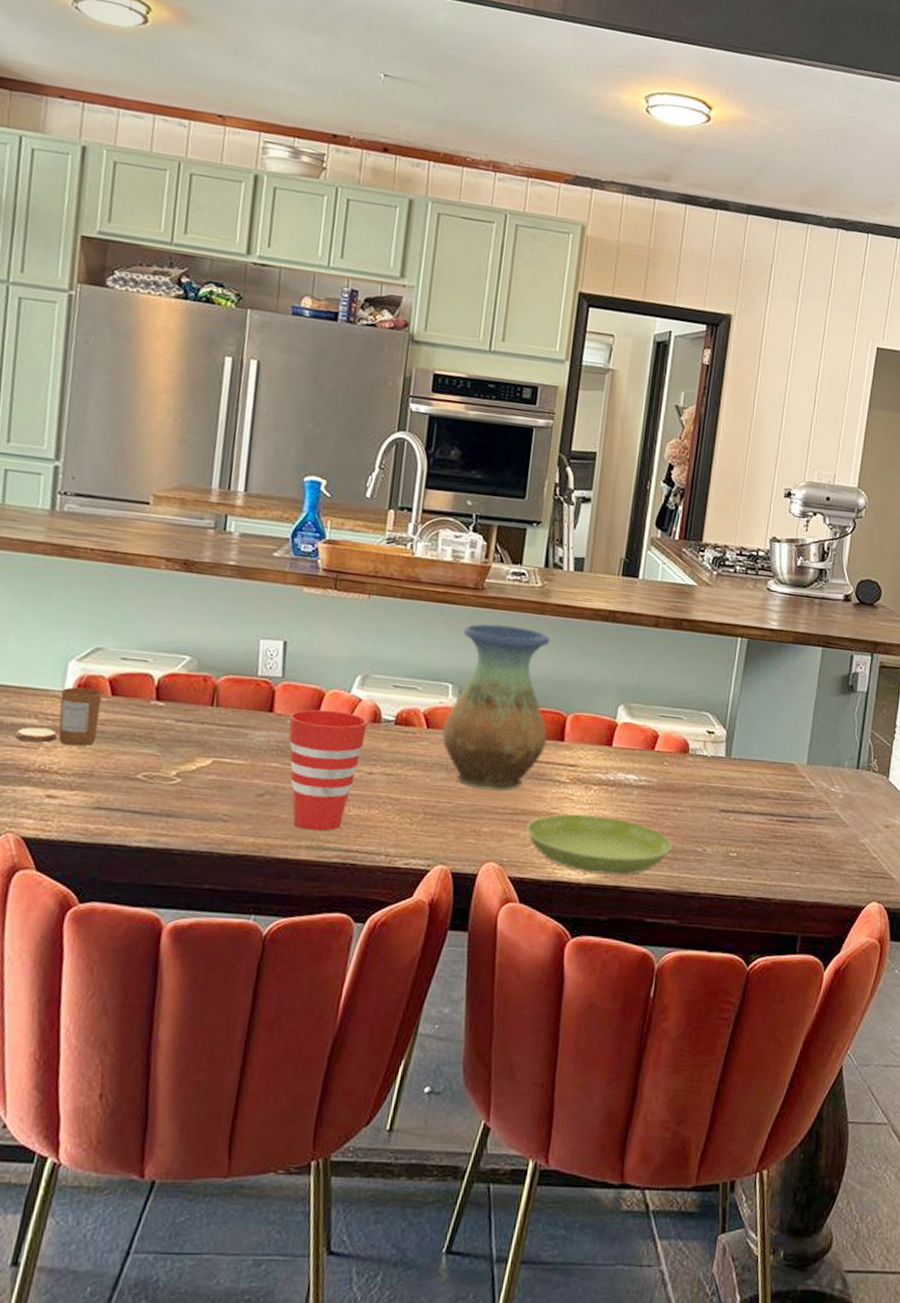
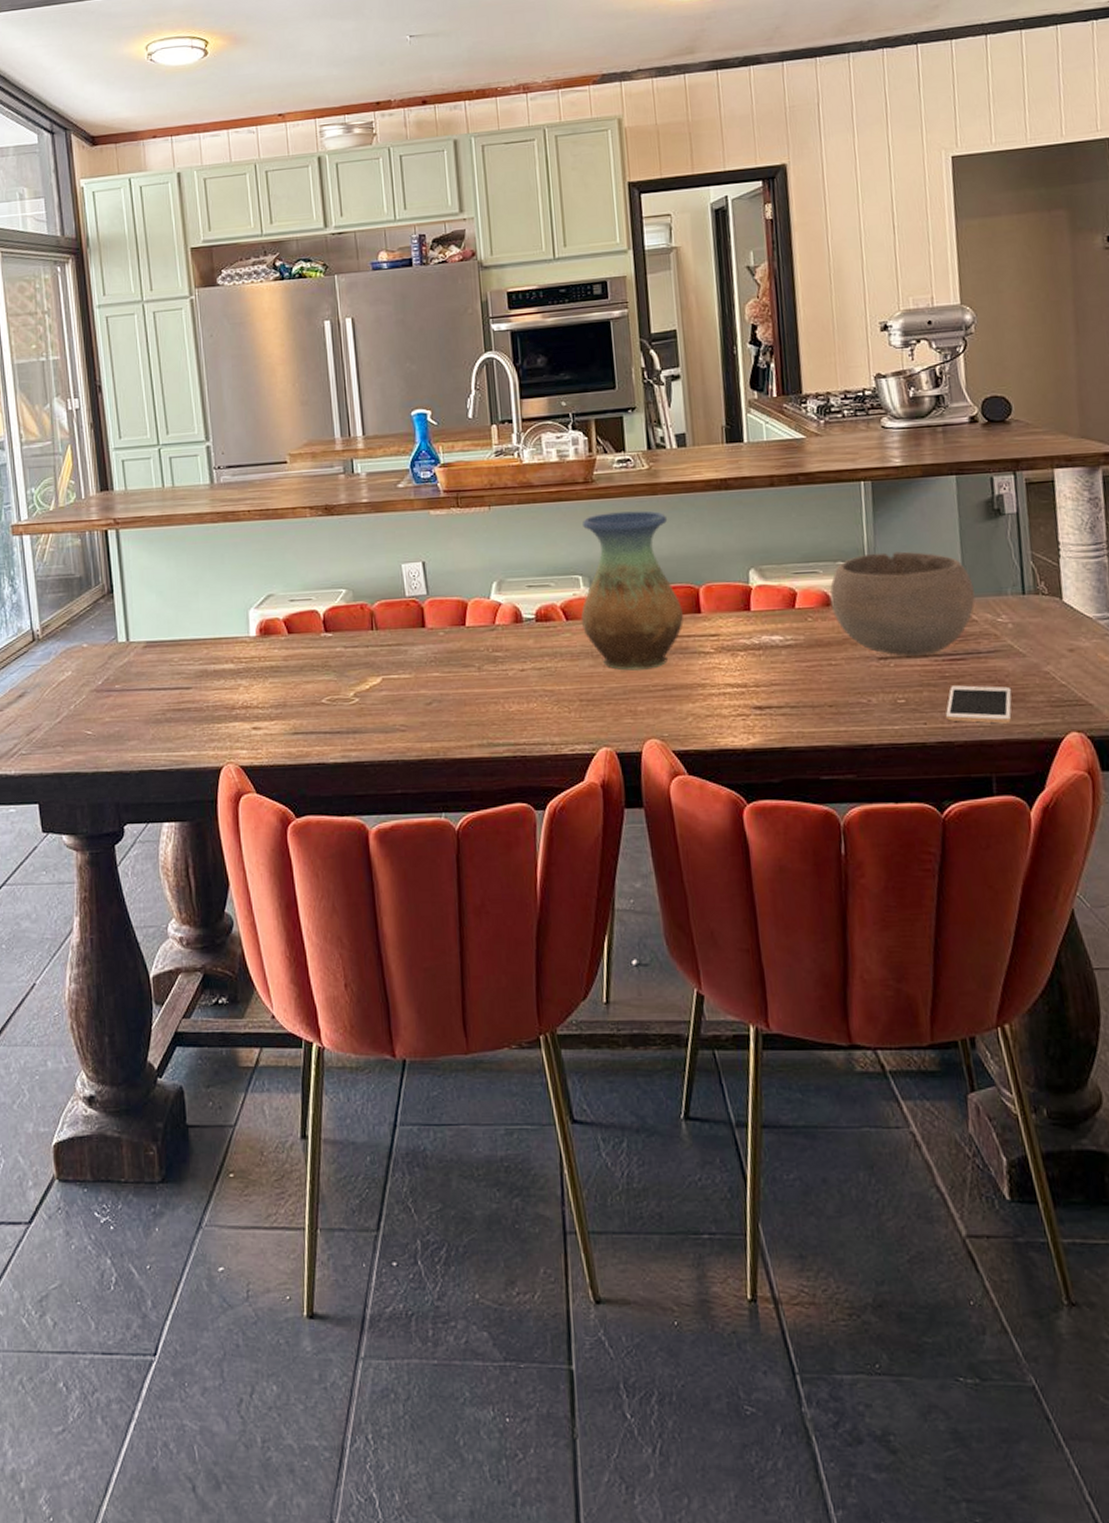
candle: present [15,687,103,747] -> none [219,630,283,684]
cup: present [288,709,368,831] -> none [440,617,511,730]
saucer: present [526,813,672,875] -> none [680,680,834,738]
bowl: none [688,708,817,814] -> present [829,551,975,657]
cell phone: none [770,846,831,887] -> present [946,685,1012,724]

